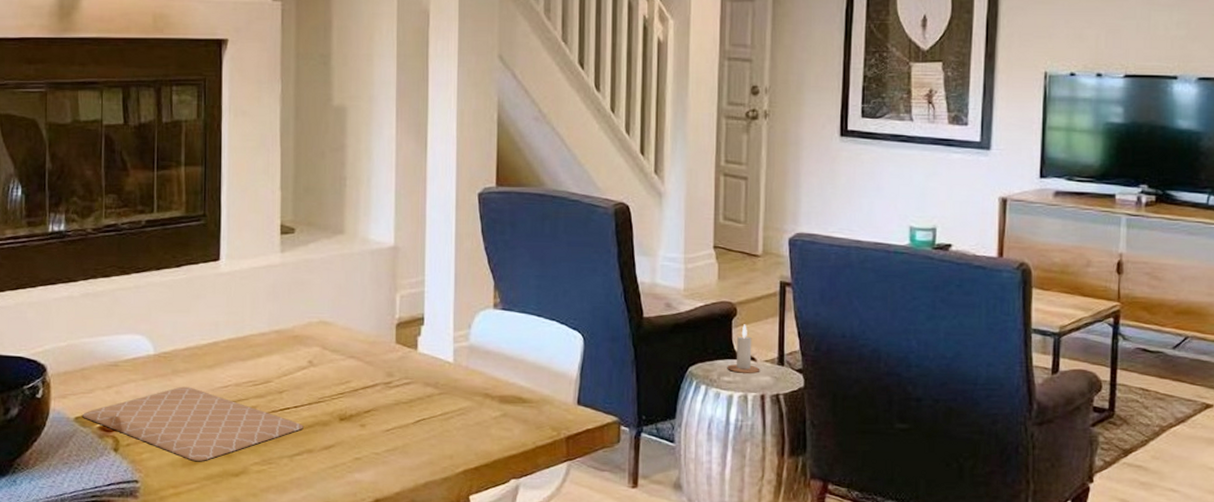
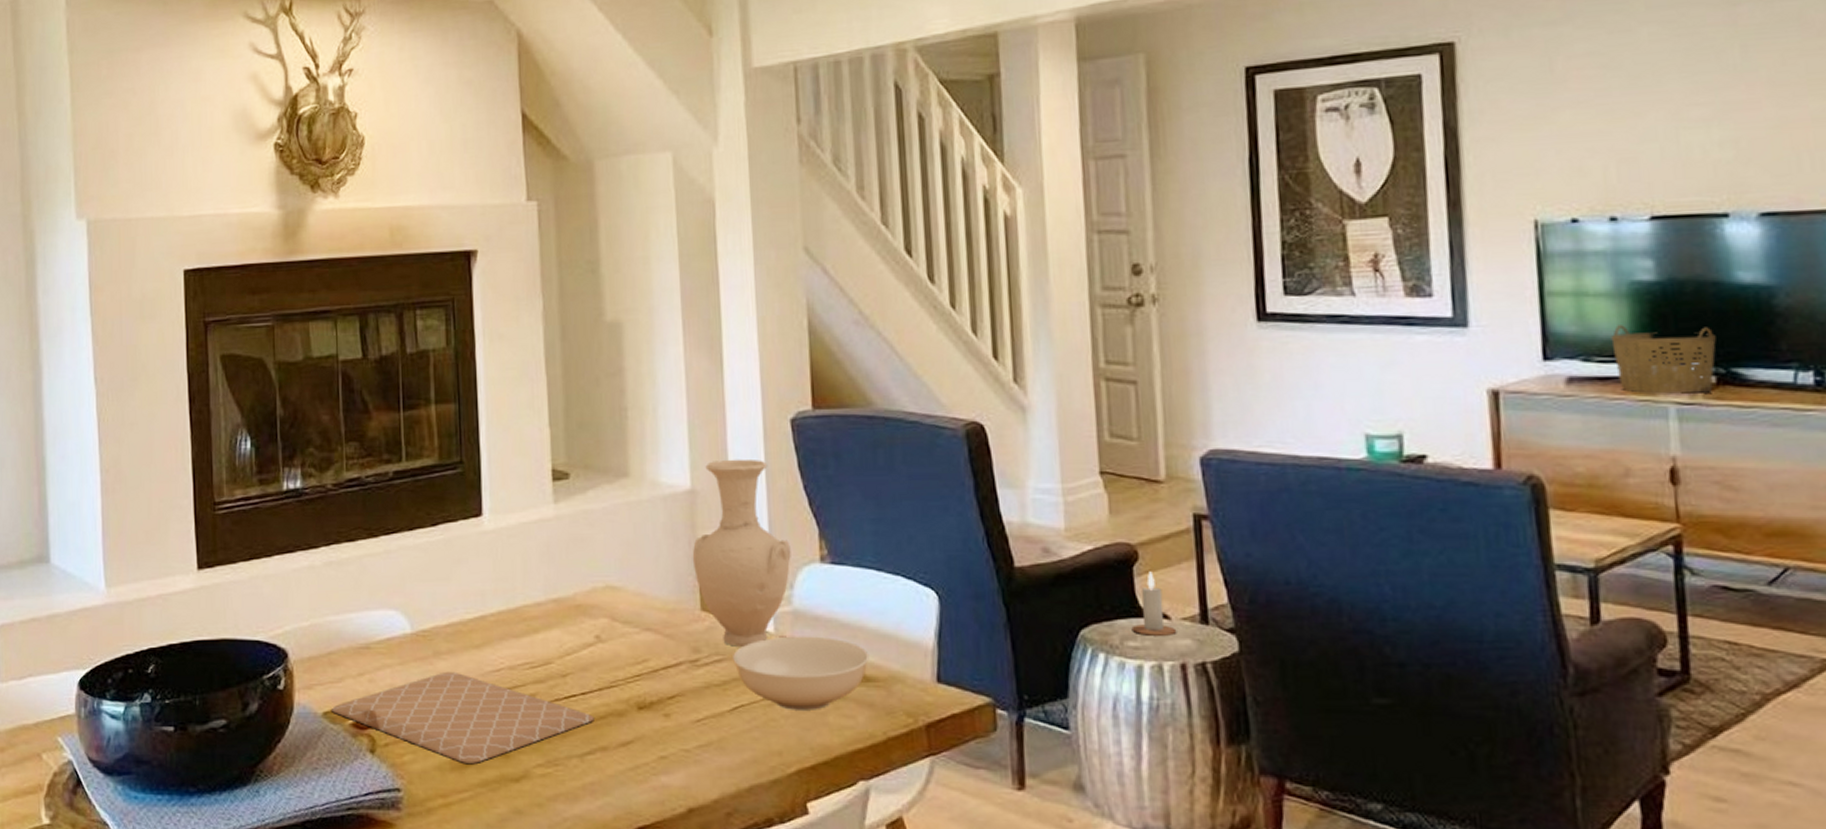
vase: none [391,223,471,374] -> present [692,459,791,648]
bowl: none [419,365,527,424] -> present [733,636,870,710]
basket: none [1088,154,1159,209] -> present [1611,325,1716,396]

